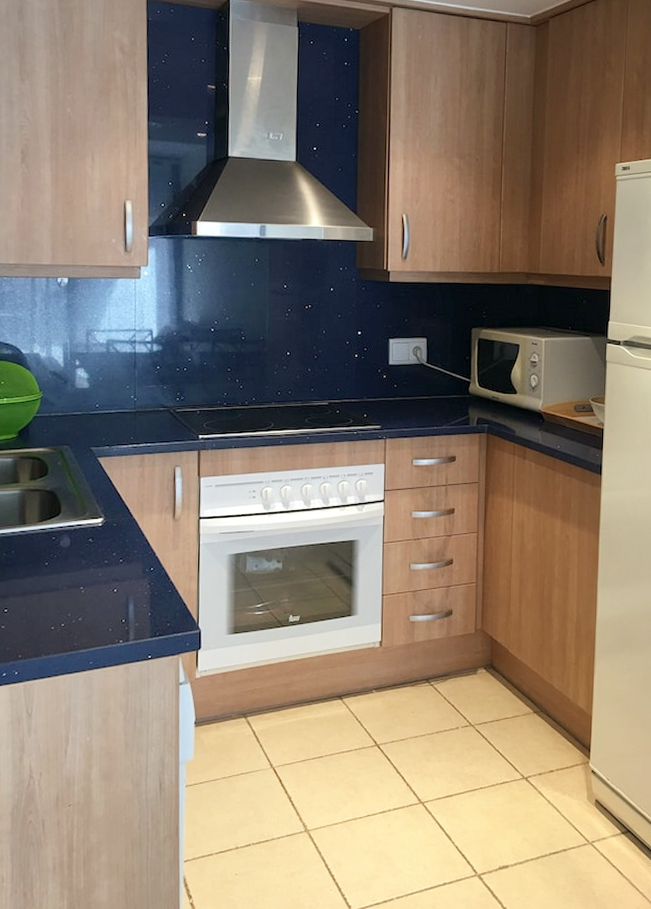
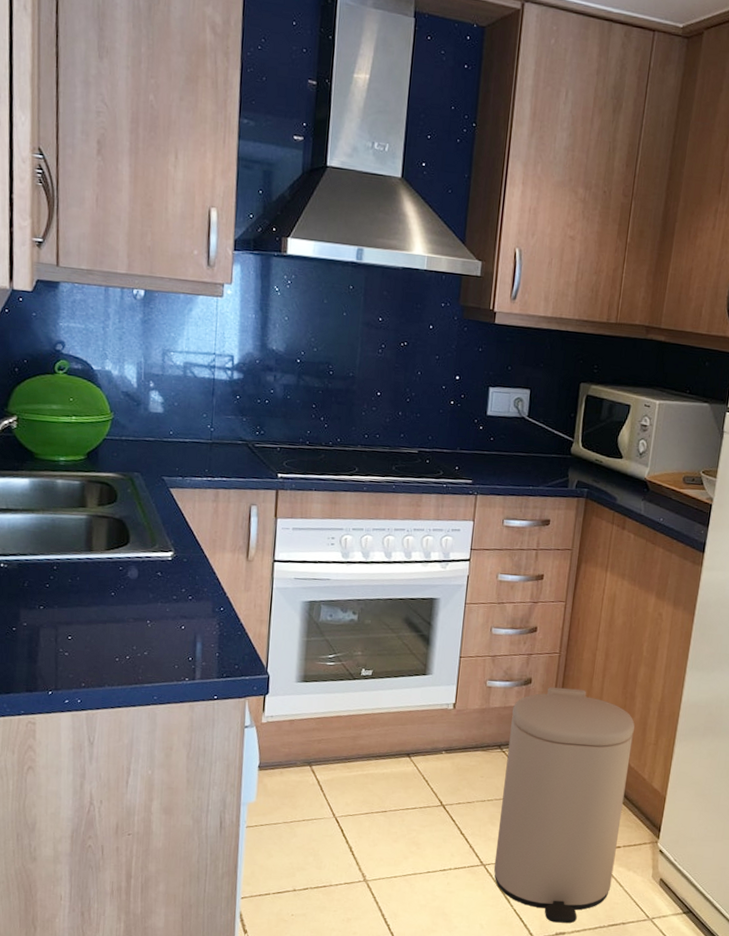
pedal bin: none [432,616,554,856] -> present [493,686,635,924]

